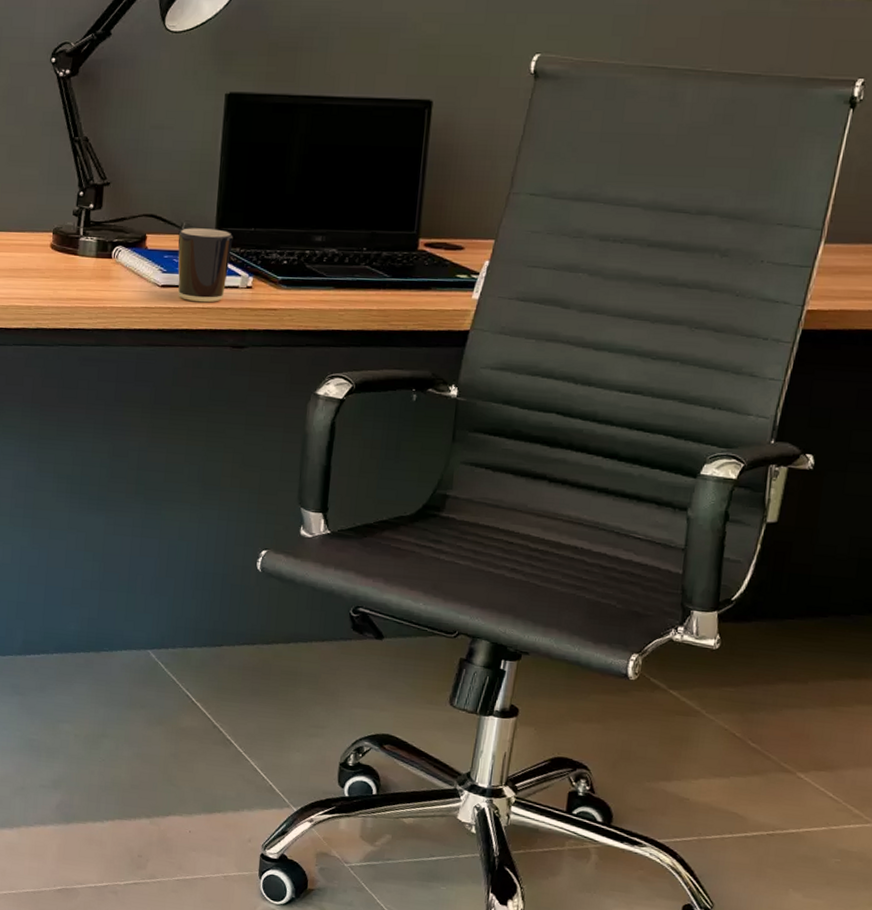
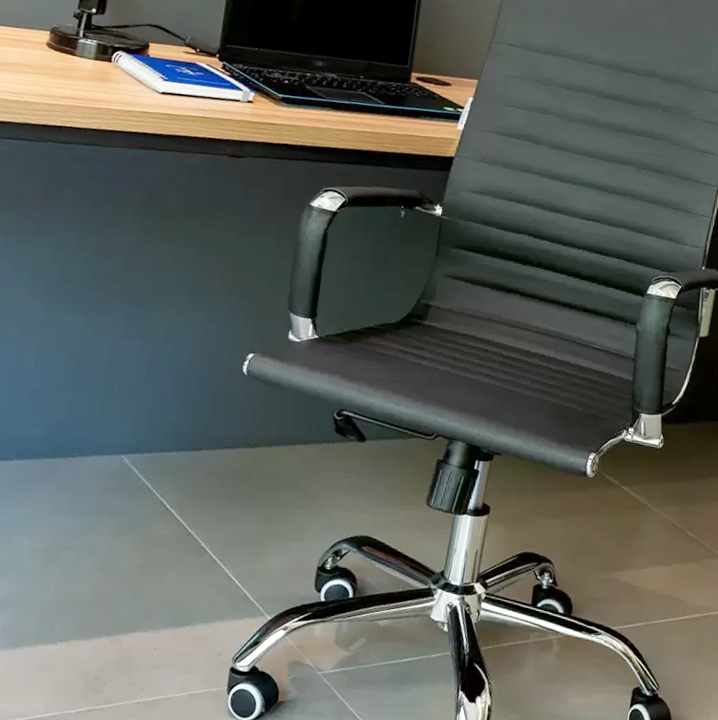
mug: present [178,228,234,303] -> none [178,41,238,113]

